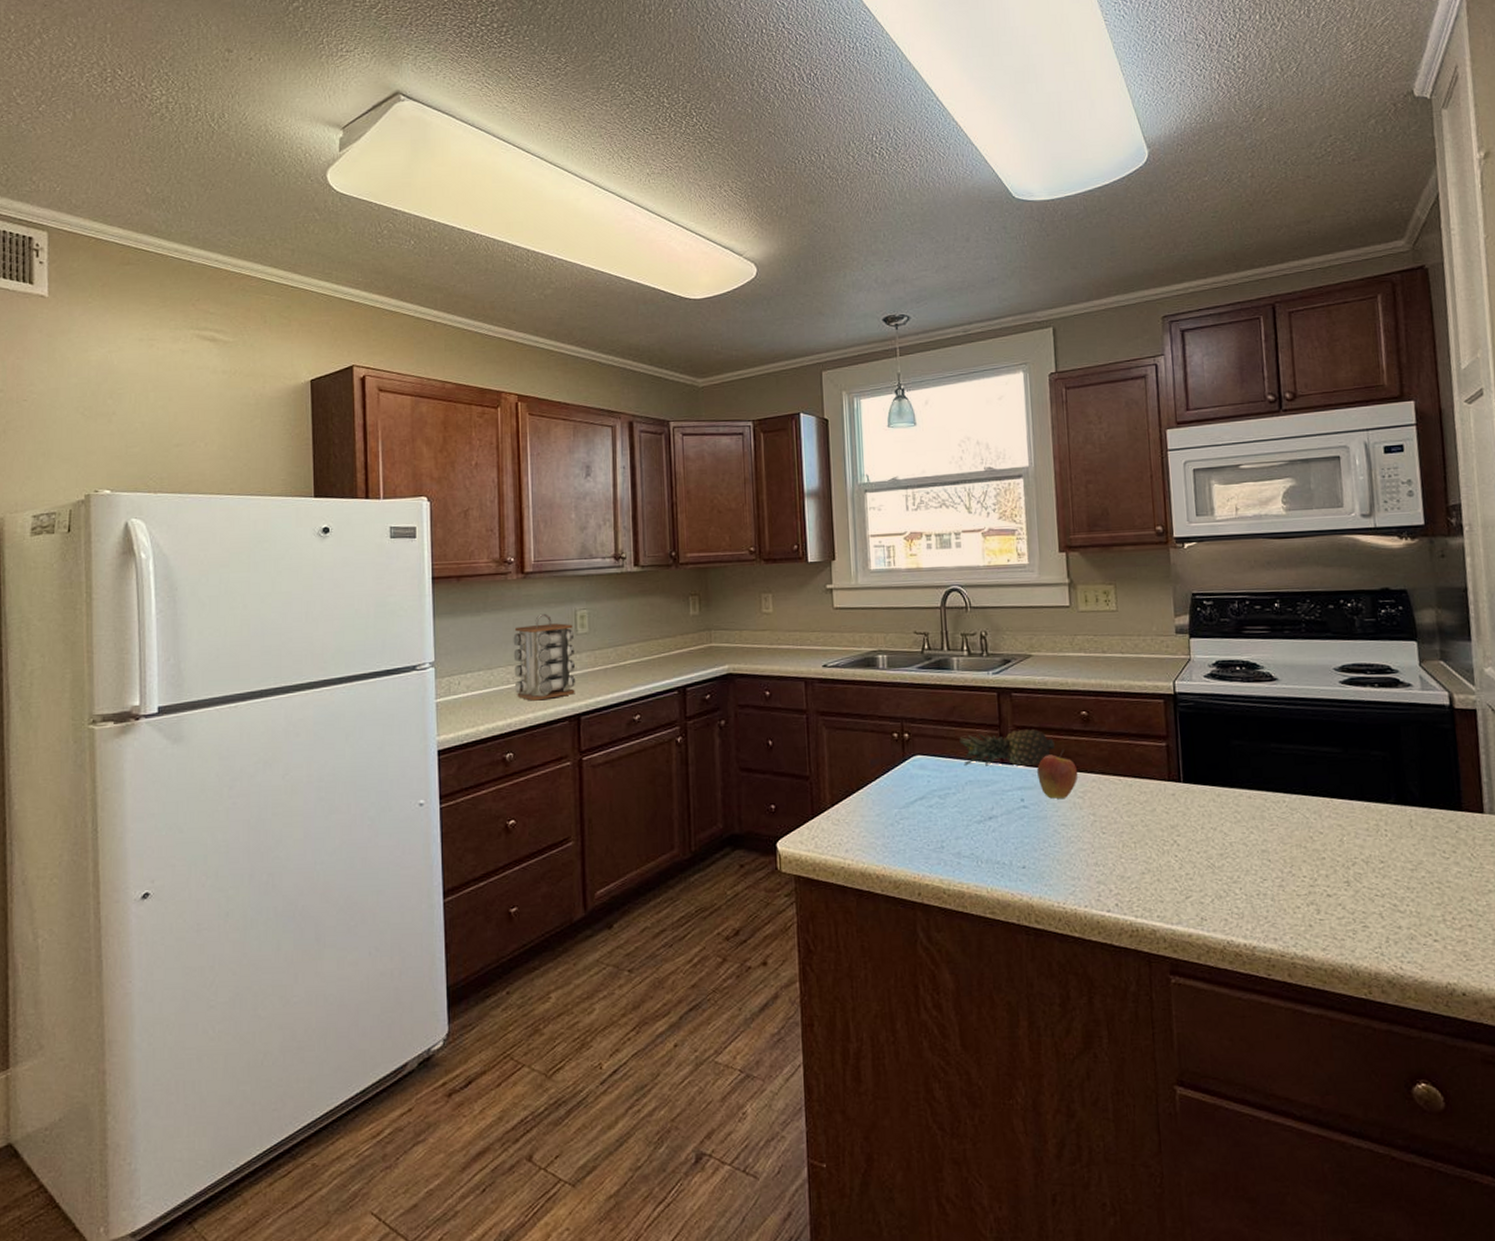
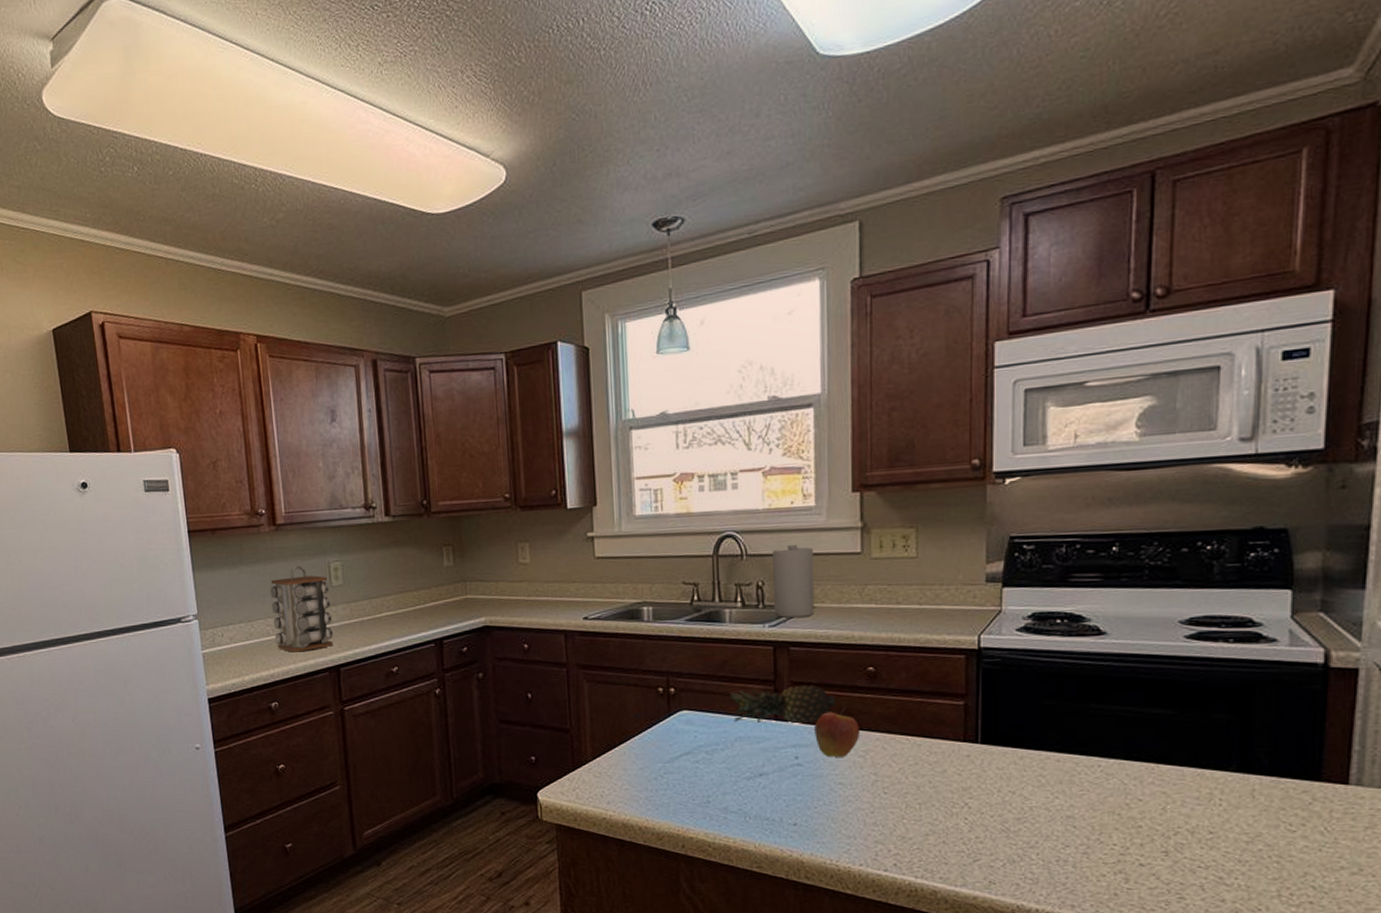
paper towel holder: none [993,597,1032,665] -> present [773,544,814,618]

